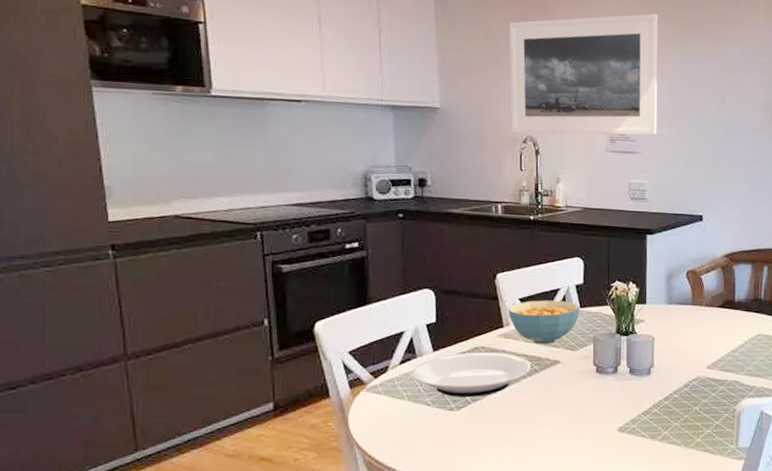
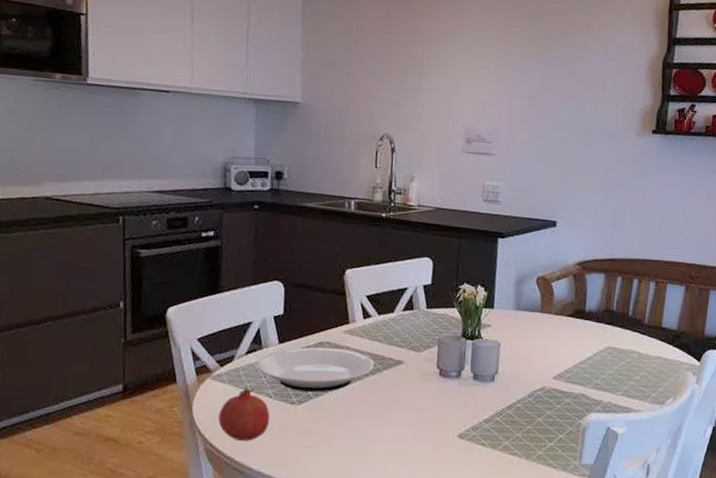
fruit: none [376,397,429,450] -> present [218,387,270,441]
cereal bowl: present [507,300,580,345] -> none [354,298,427,344]
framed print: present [509,13,658,135] -> none [368,15,522,137]

